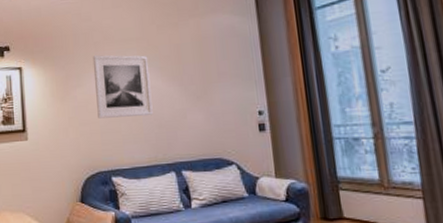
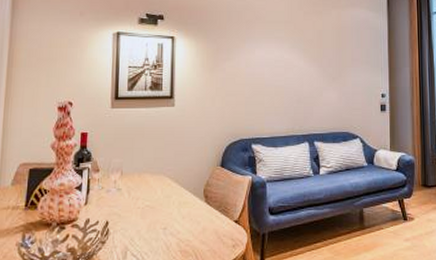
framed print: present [92,55,153,119] -> none [243,33,294,92]

